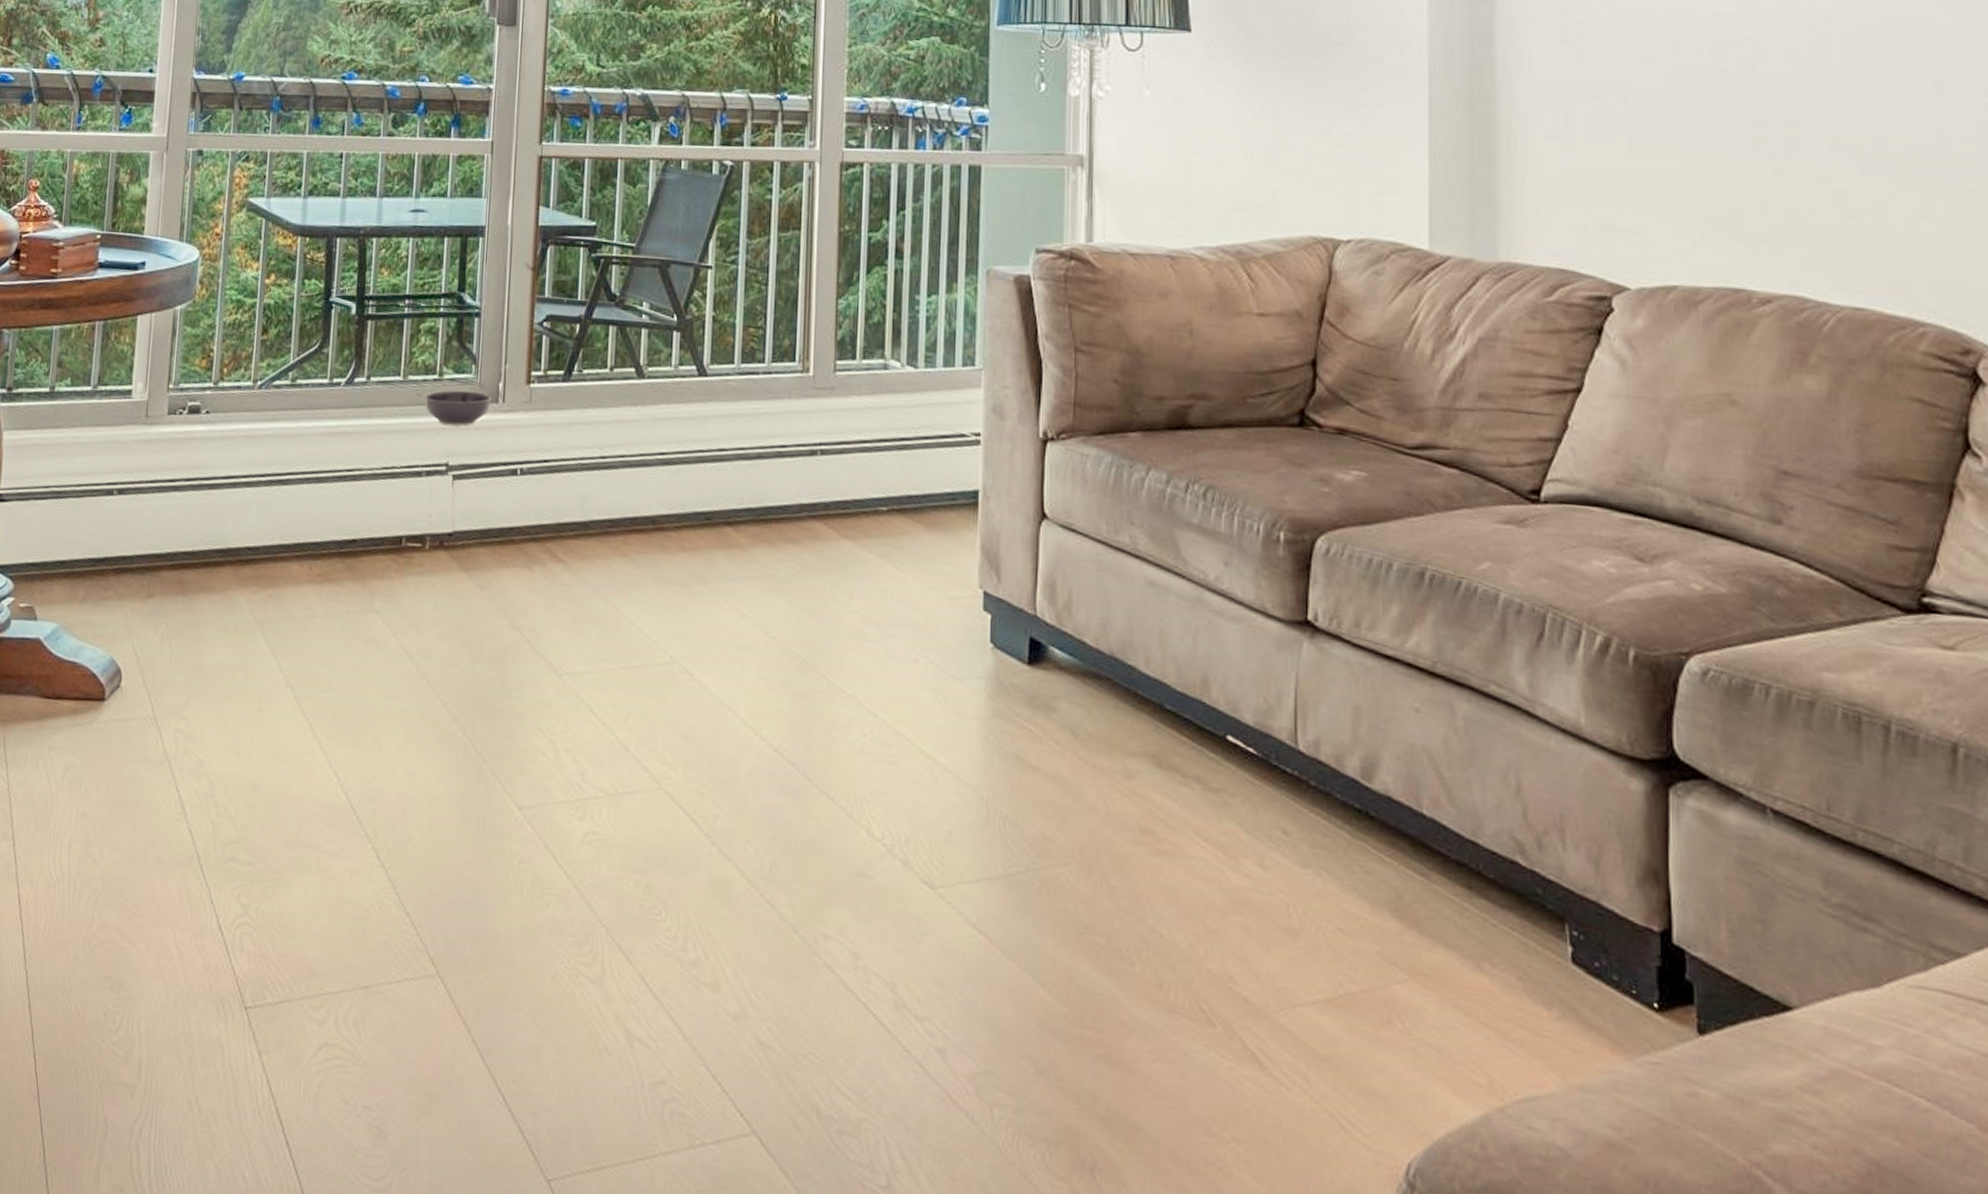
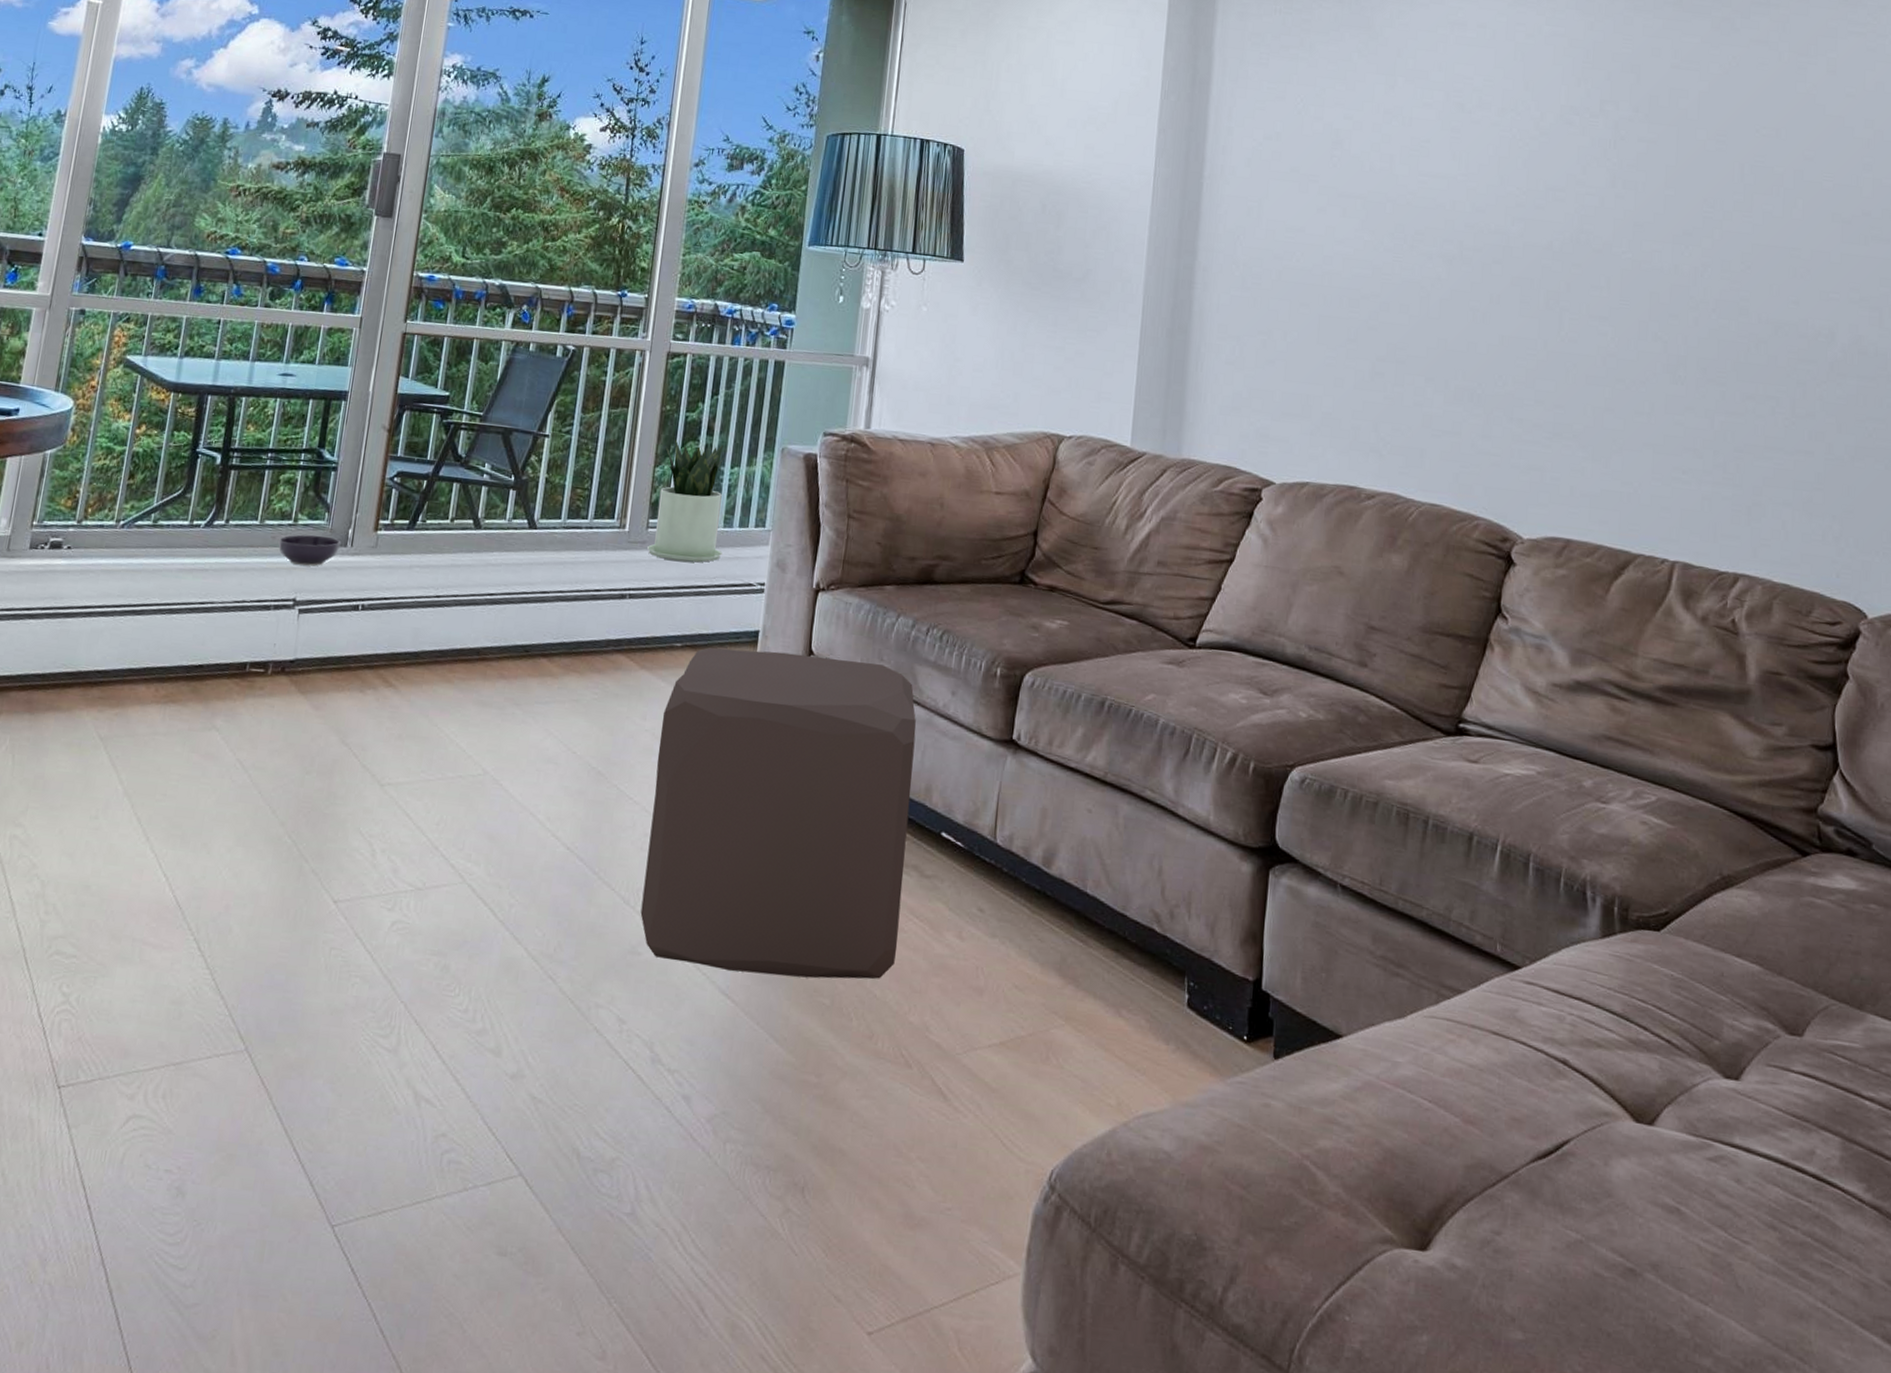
planter: none [836,266,926,411] -> present [646,440,724,563]
pouf: none [866,510,1184,915] -> present [640,647,916,979]

